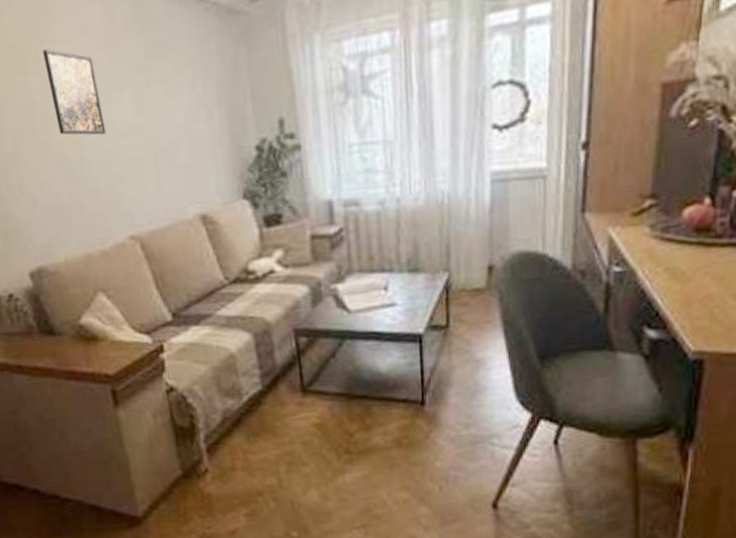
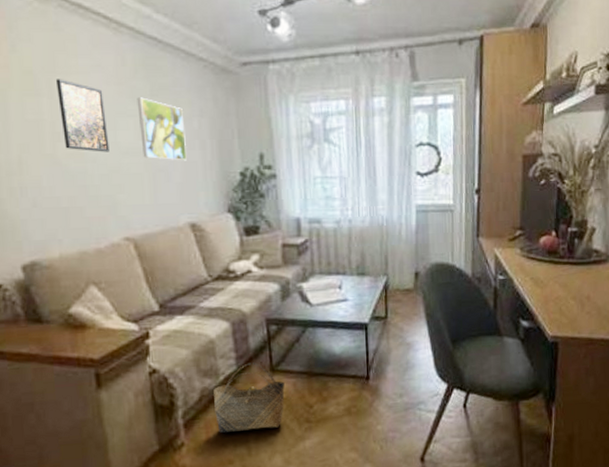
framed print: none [130,60,192,138] -> present [137,97,187,161]
basket: none [237,381,319,460] -> present [214,362,285,433]

